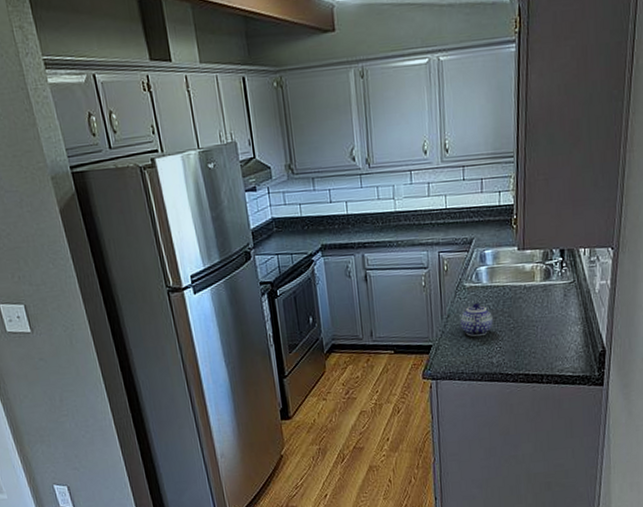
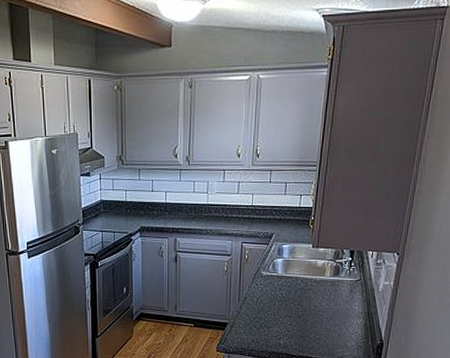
teapot: present [460,303,493,337] -> none [255,290,284,320]

